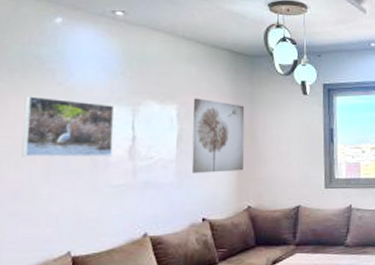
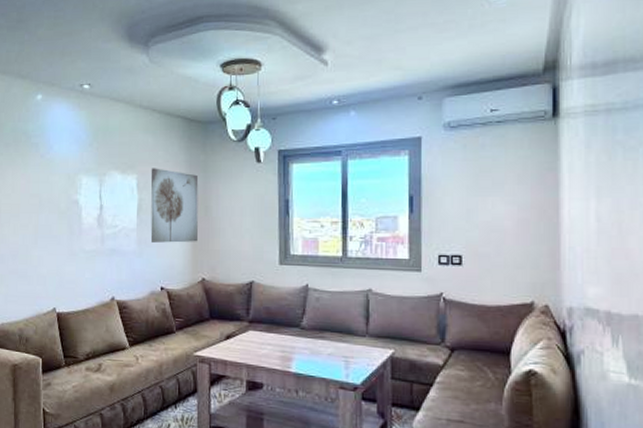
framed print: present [21,96,115,157] -> none [17,168,85,224]

